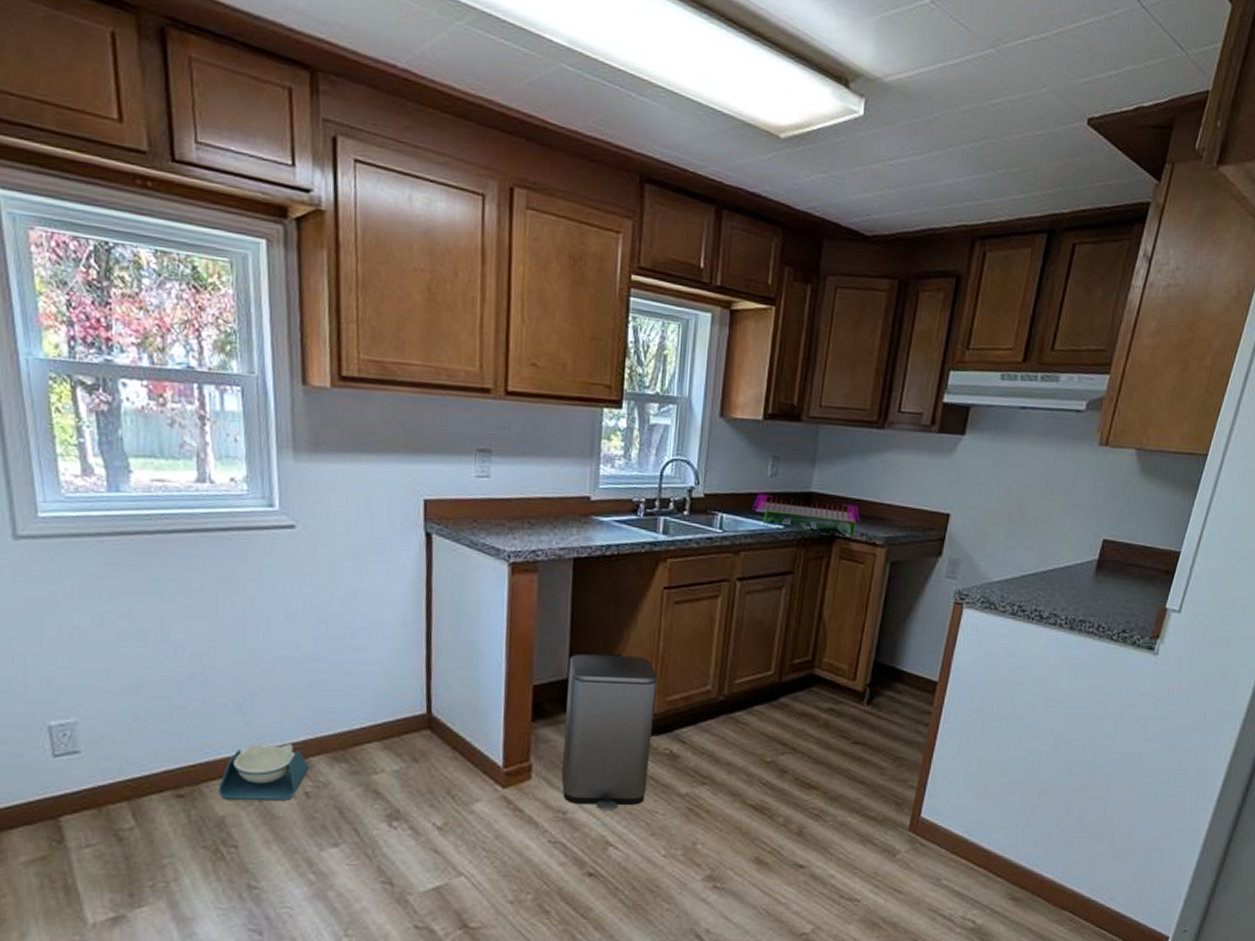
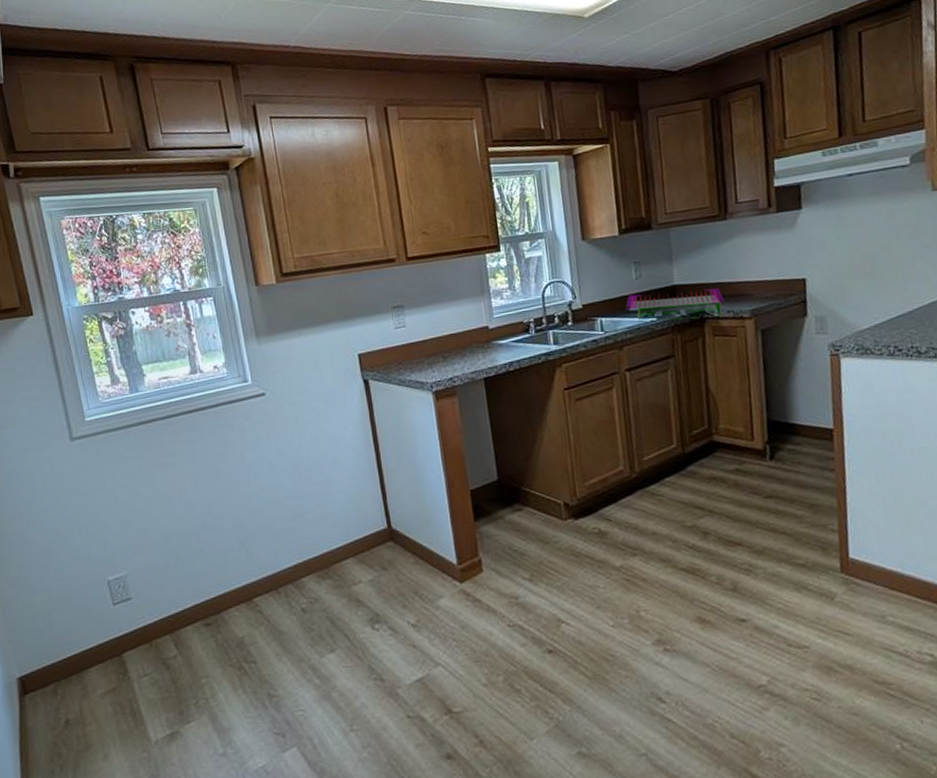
pet bowl: present [219,743,309,800] -> none [236,569,303,623]
pedal bin: present [561,653,658,810] -> none [496,451,585,592]

